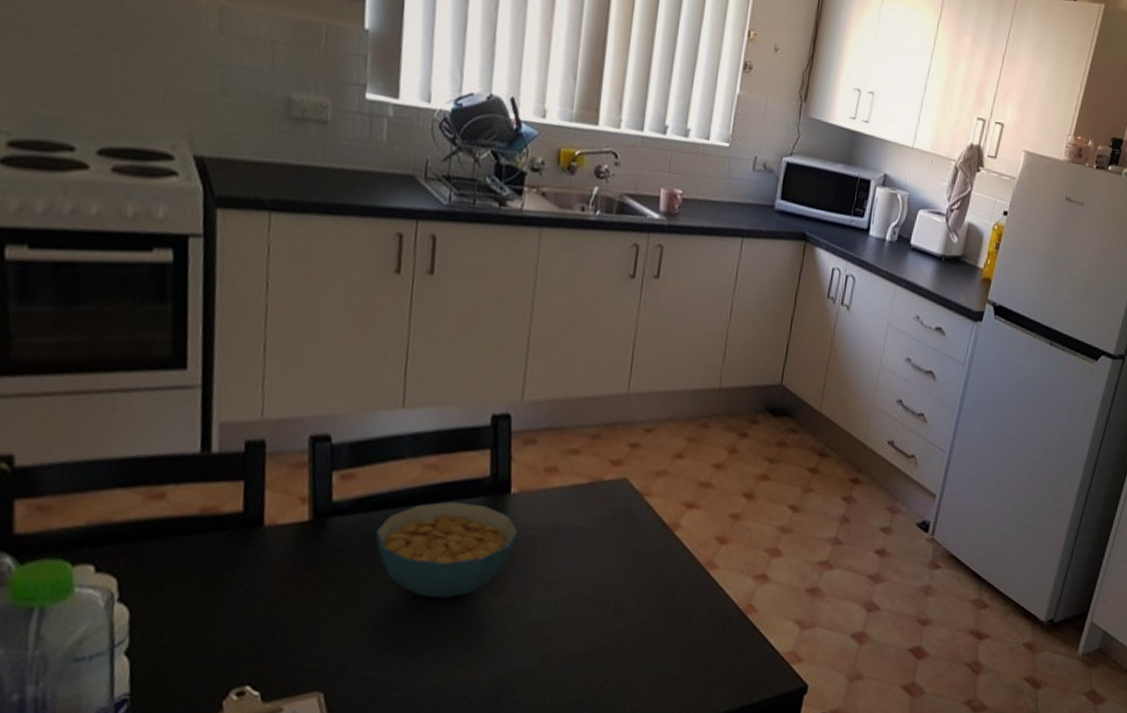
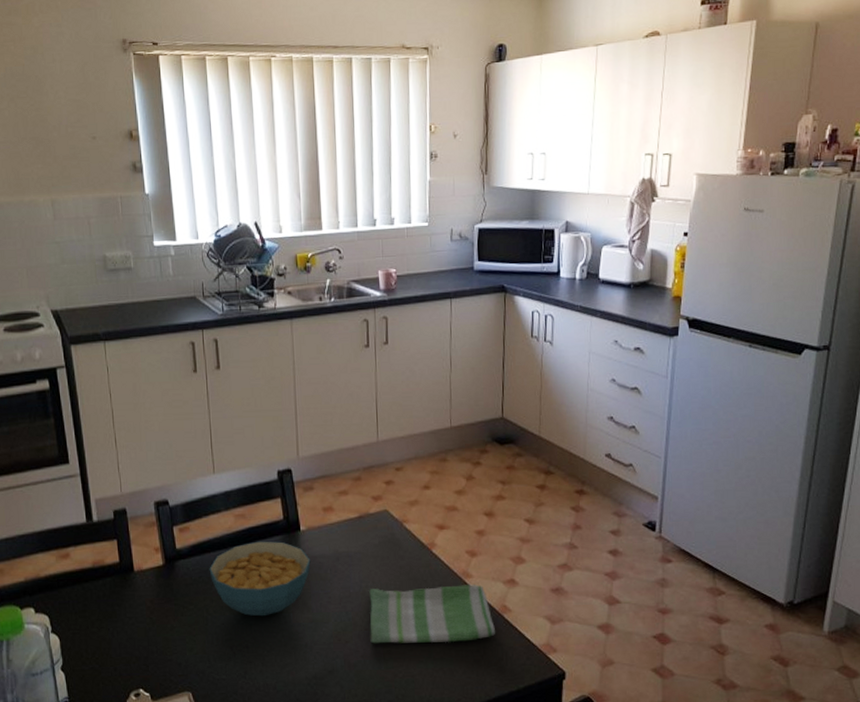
dish towel: none [580,572,736,645] -> present [369,584,496,644]

